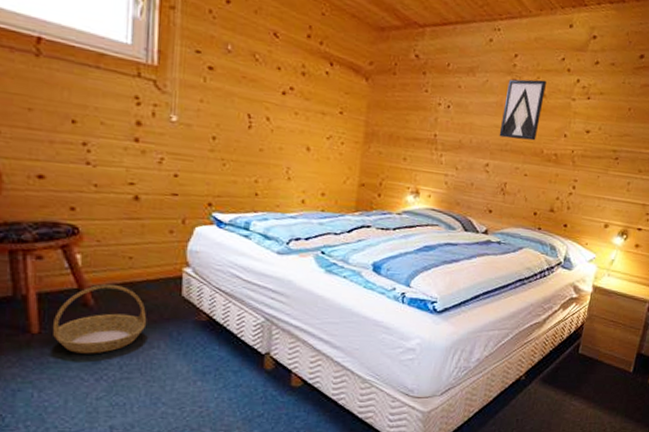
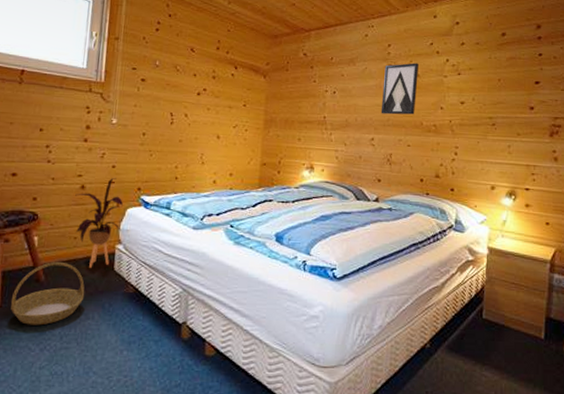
house plant: none [127,189,190,293] -> present [75,178,123,268]

